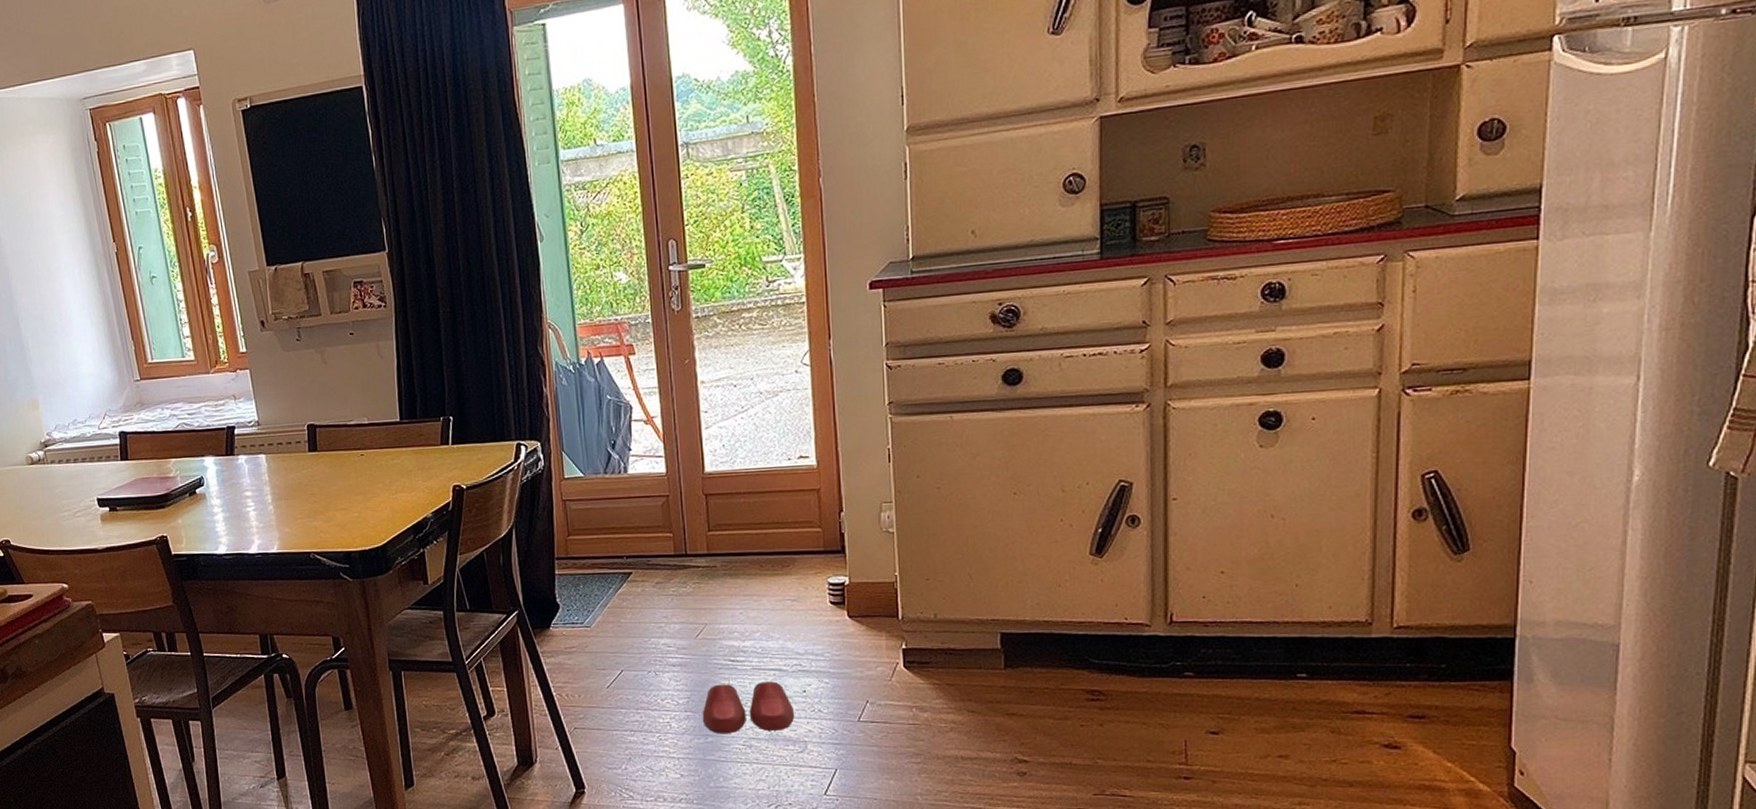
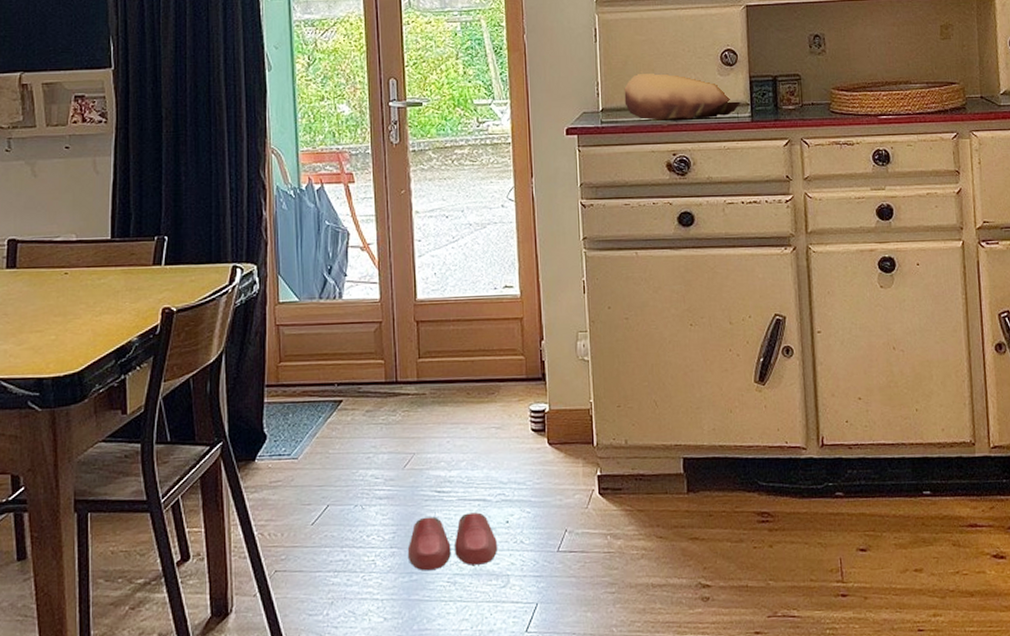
bread loaf: none [940,209,1090,266] -> present [624,71,743,121]

